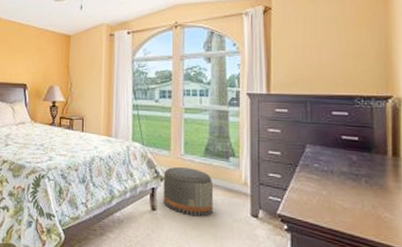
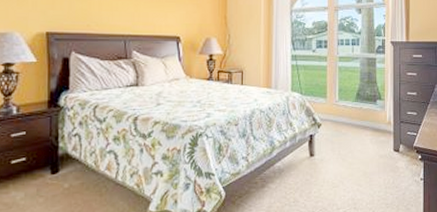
pouf: present [163,166,214,217] -> none [320,112,364,157]

